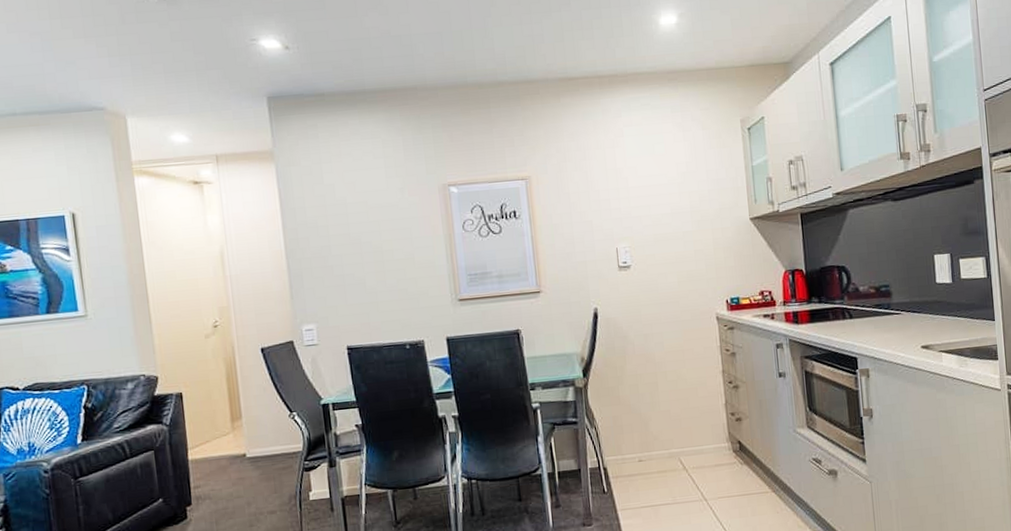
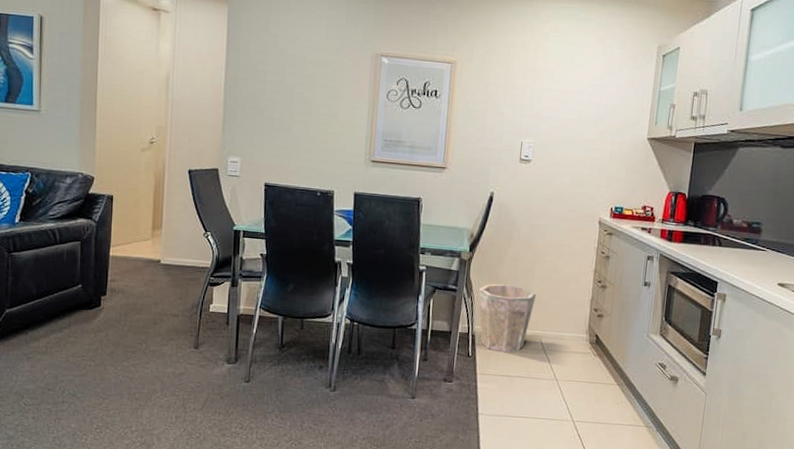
waste bin: none [601,404,666,481] -> present [478,284,537,353]

